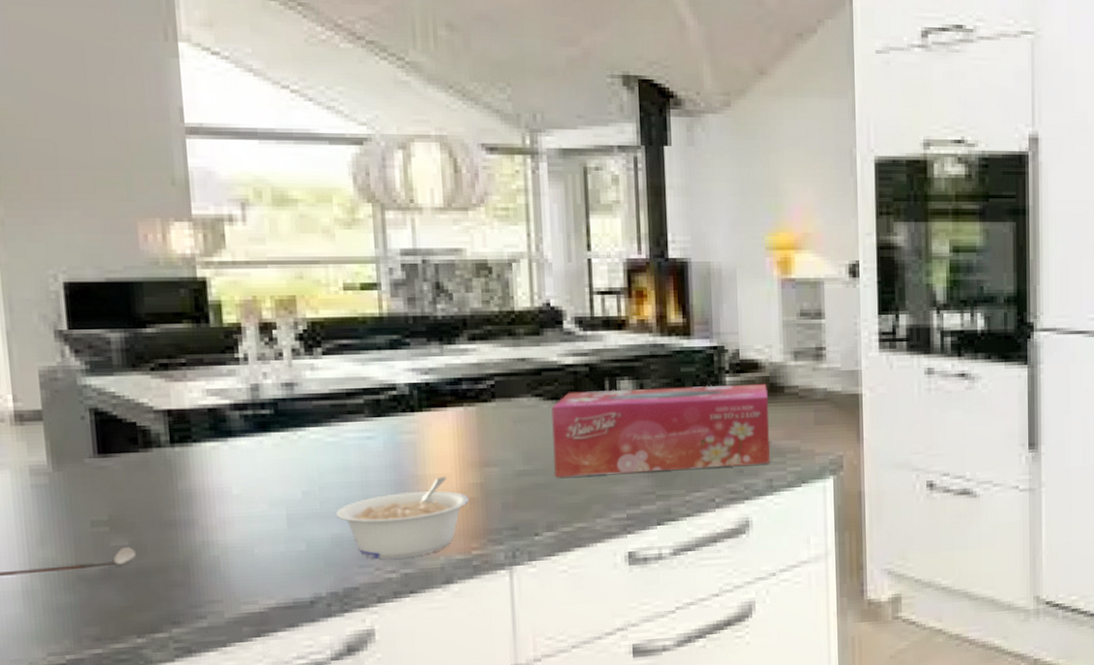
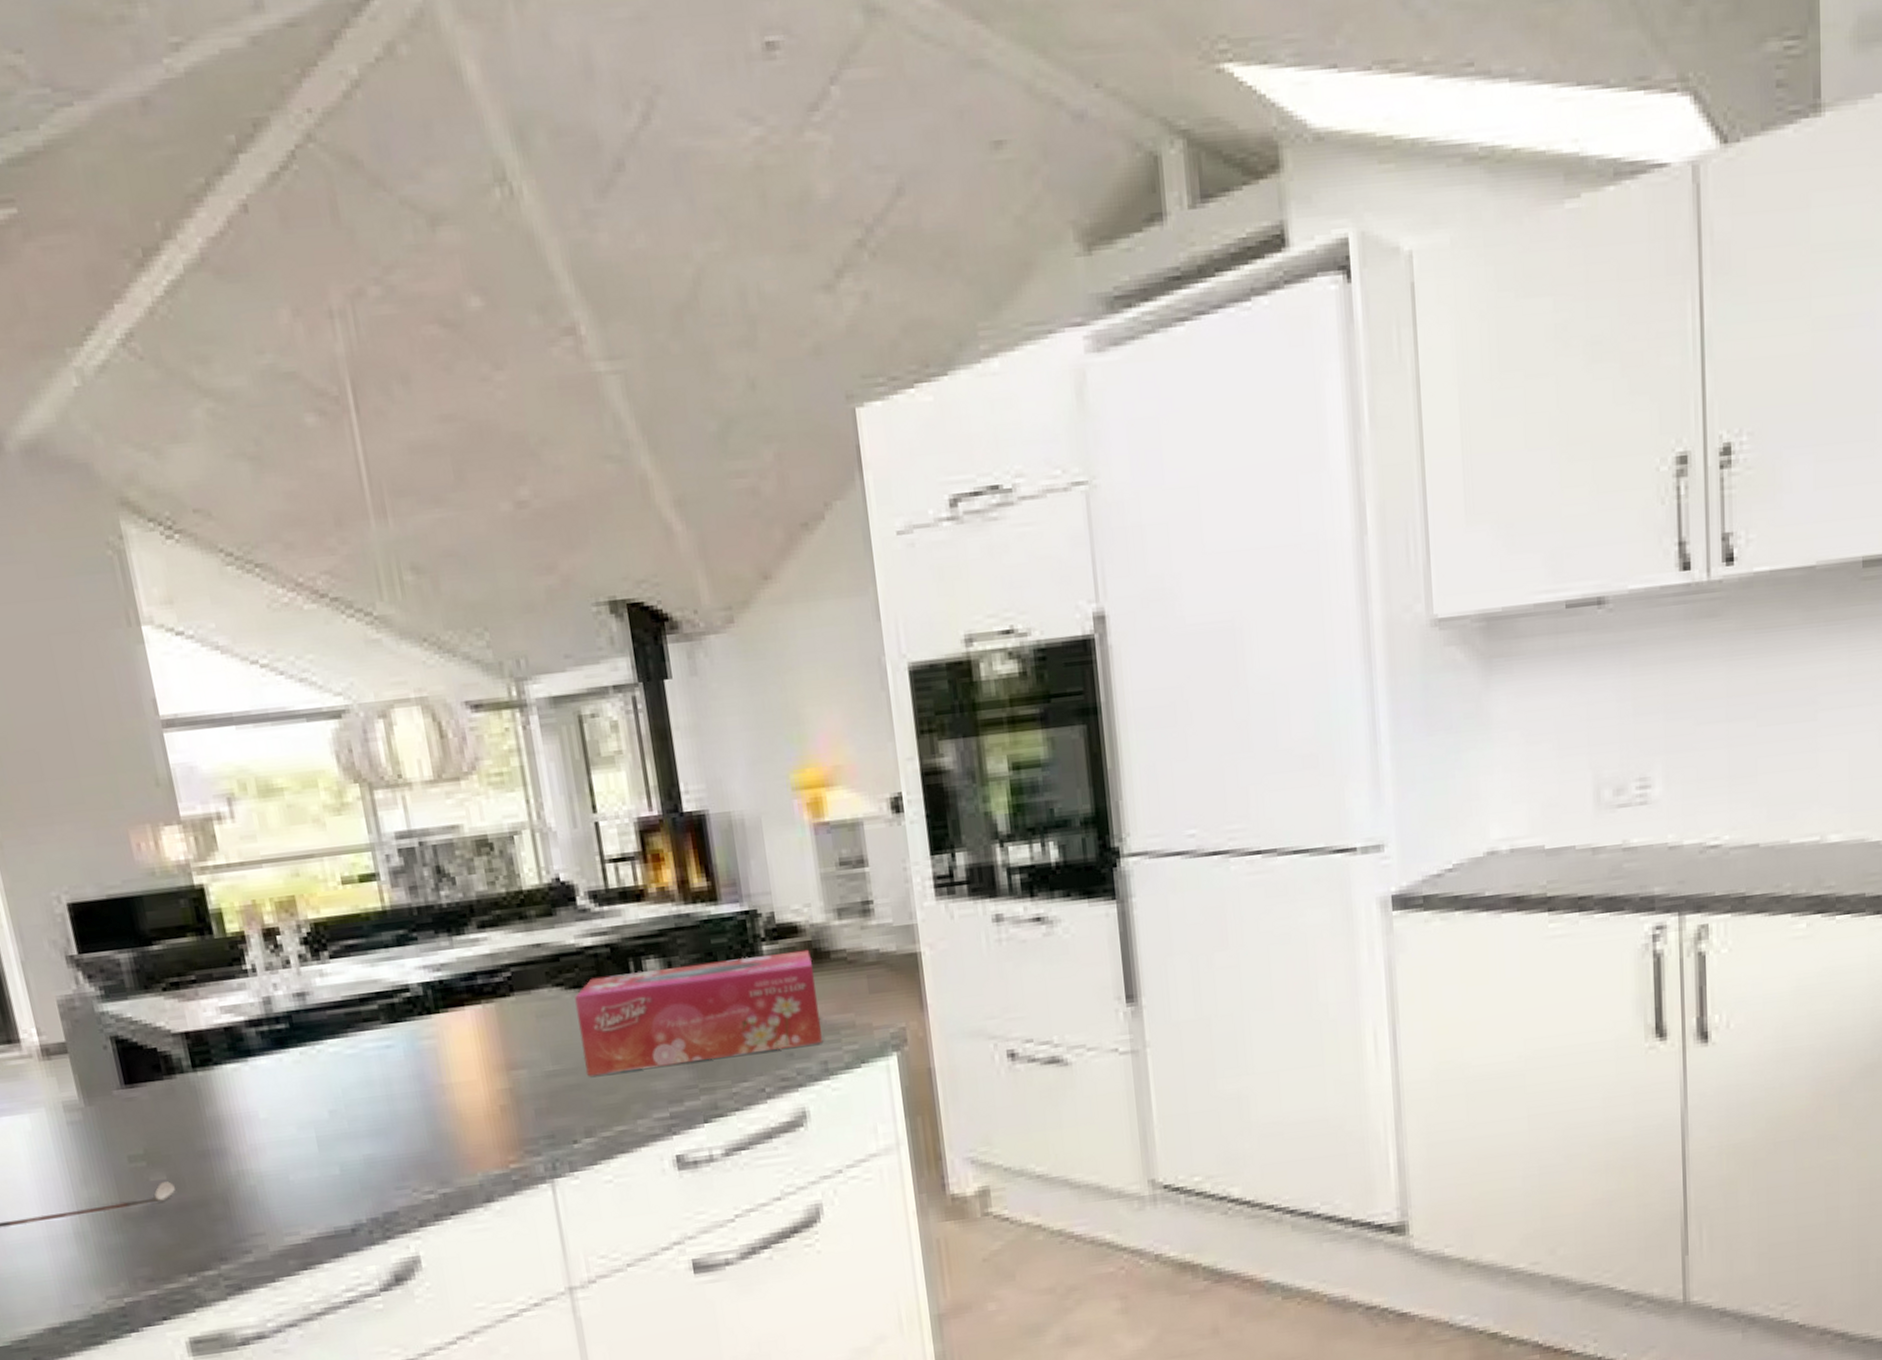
legume: present [336,477,469,559] -> none [365,1084,500,1179]

